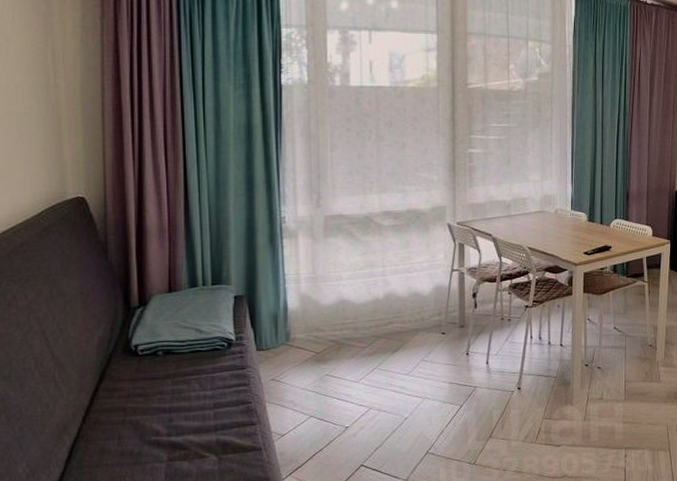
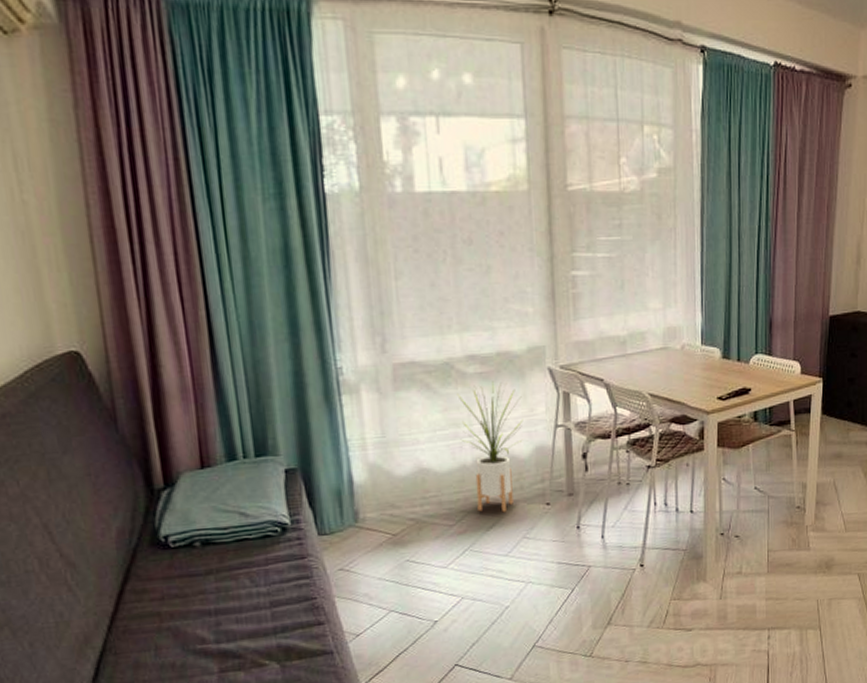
house plant: none [374,232,426,339] -> present [457,381,523,513]

